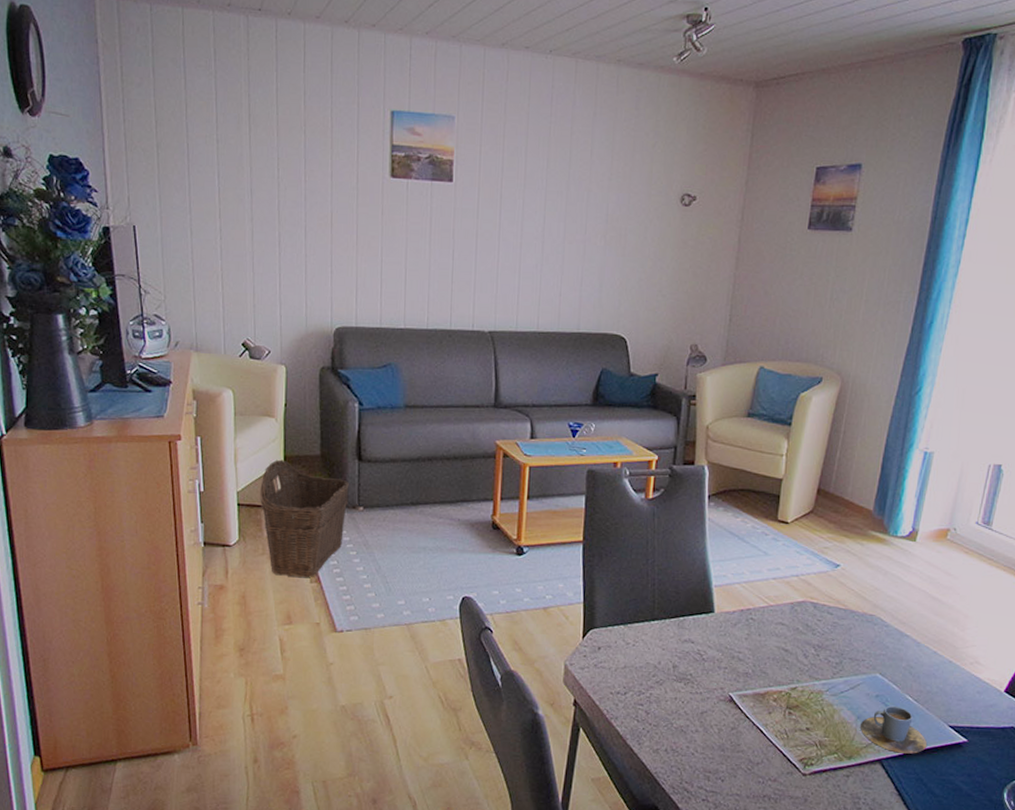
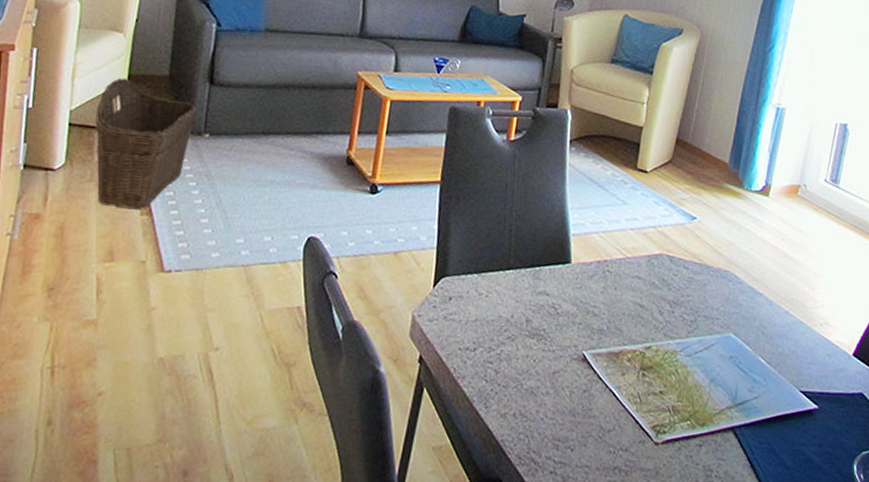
cup: present [861,705,928,754] -> none [714,368,780,422]

